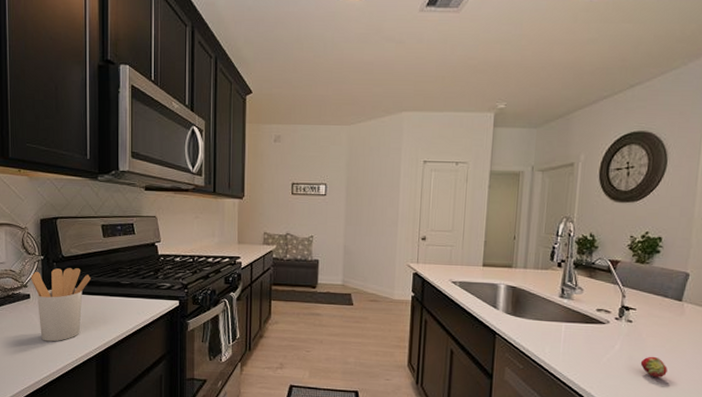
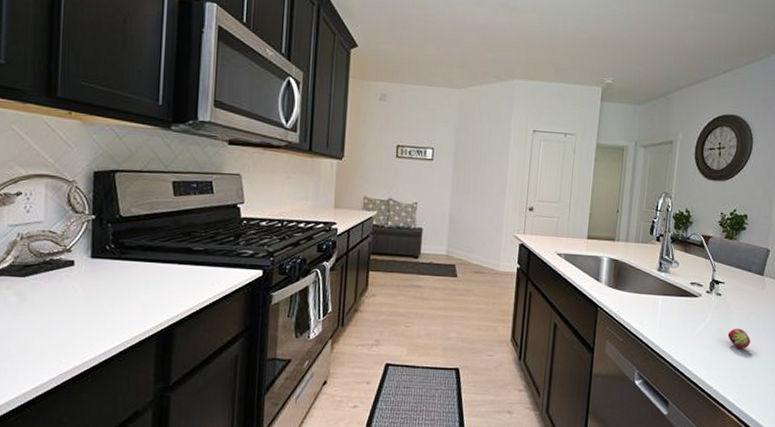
utensil holder: present [30,268,90,342] -> none [76,230,155,318]

